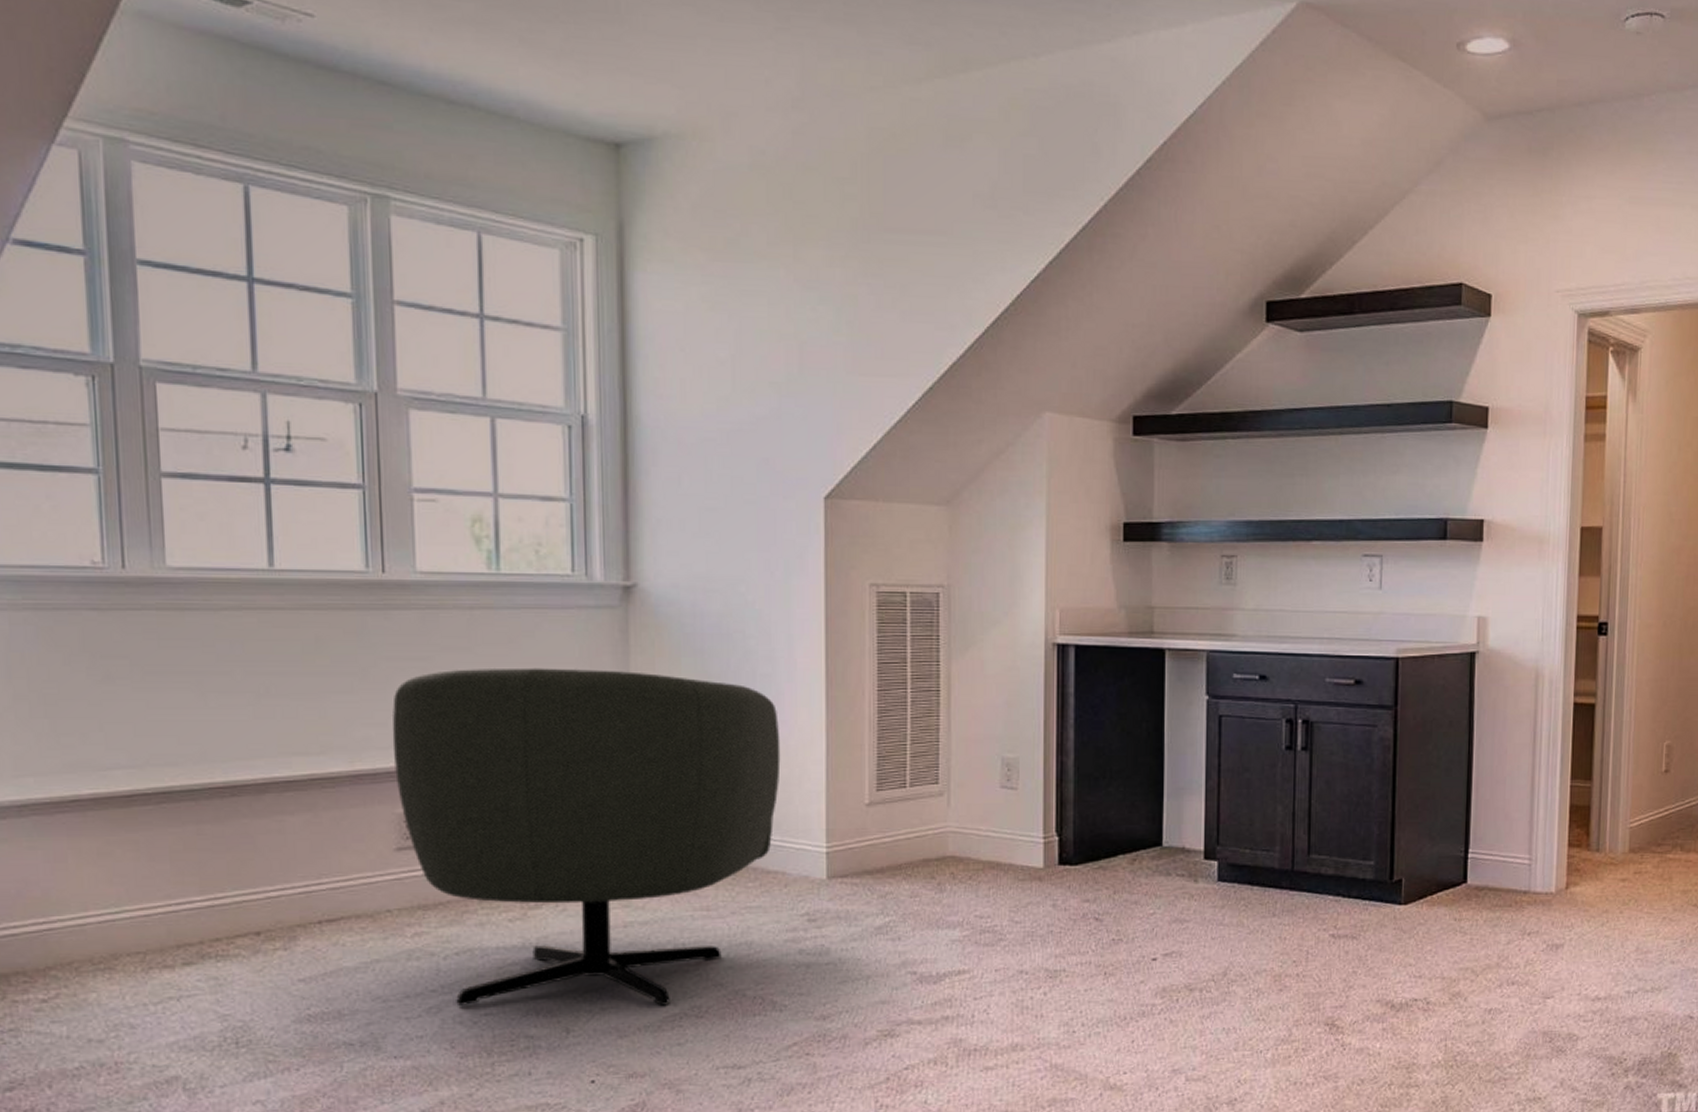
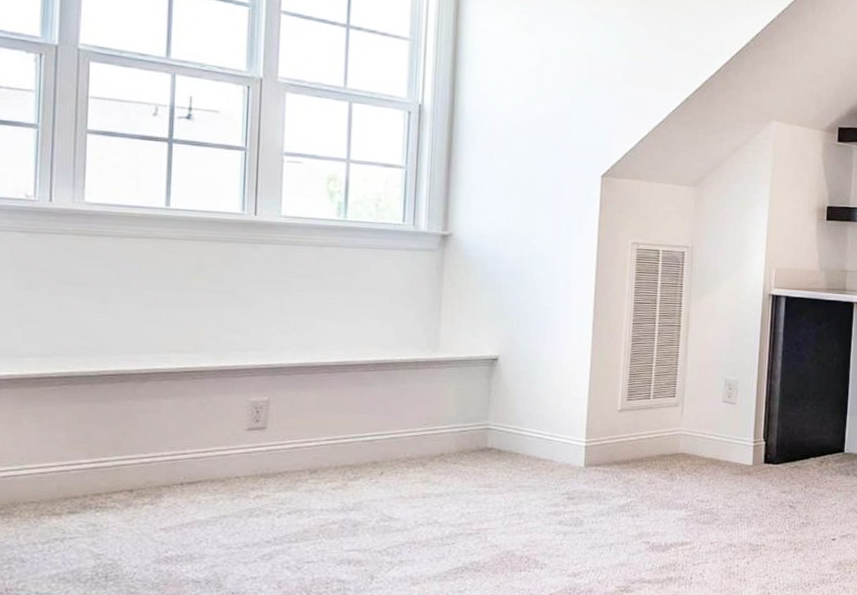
armchair: present [392,668,781,1005] -> none [251,292,556,560]

